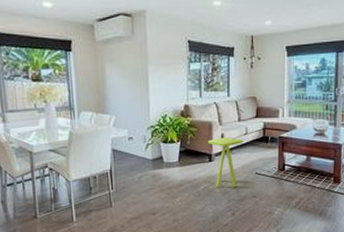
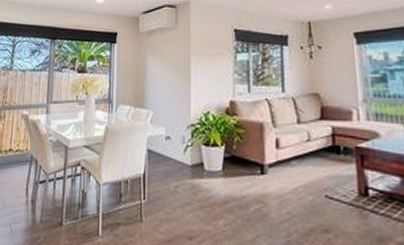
side table: present [207,137,244,187] -> none [258,143,306,213]

